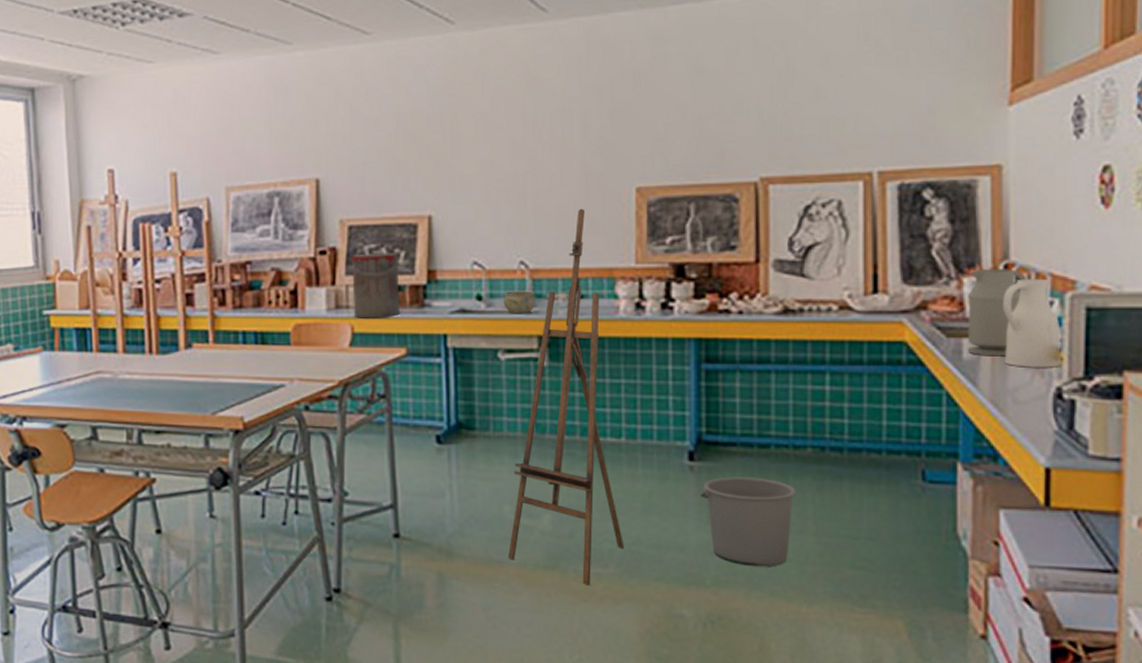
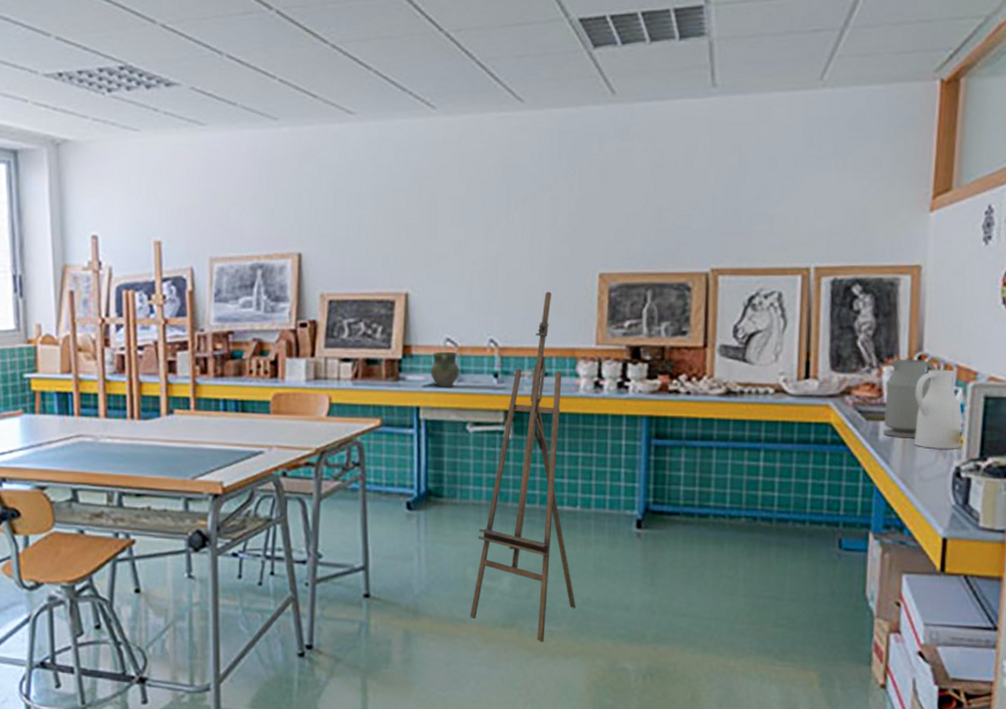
paint can: present [351,252,401,318] -> none [330,326,377,390]
ceramic jug: none [457,275,488,313] -> present [430,351,459,387]
ceramic bowl: present [503,291,536,314] -> none [473,367,504,390]
bucket: present [699,477,797,567] -> none [645,543,730,625]

